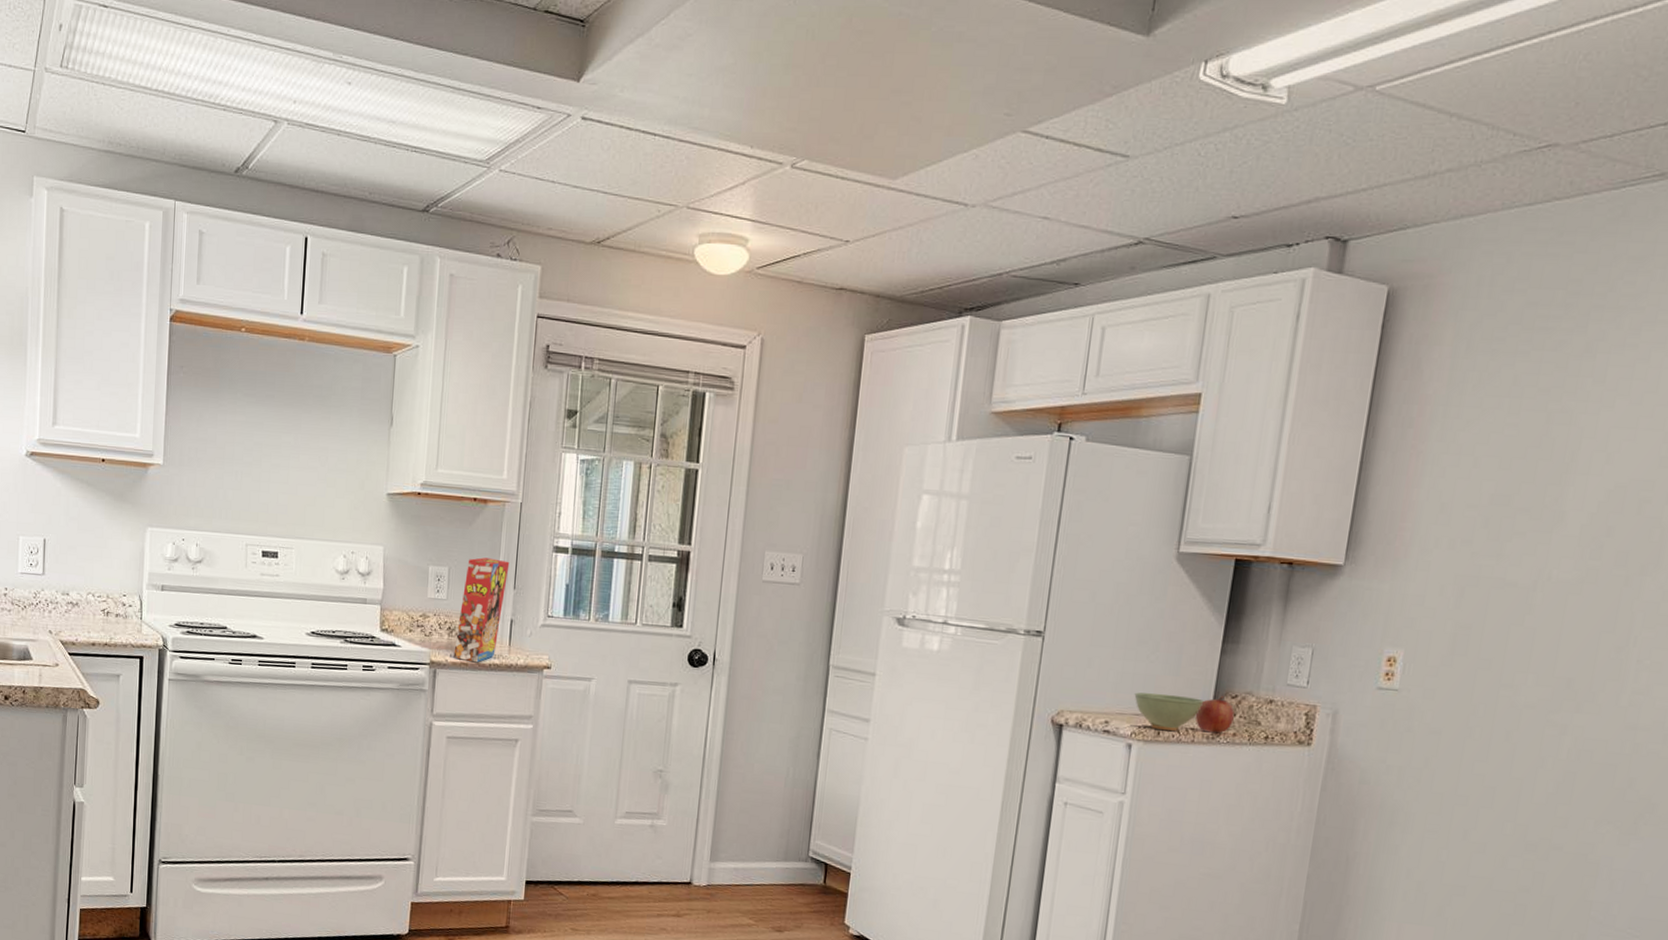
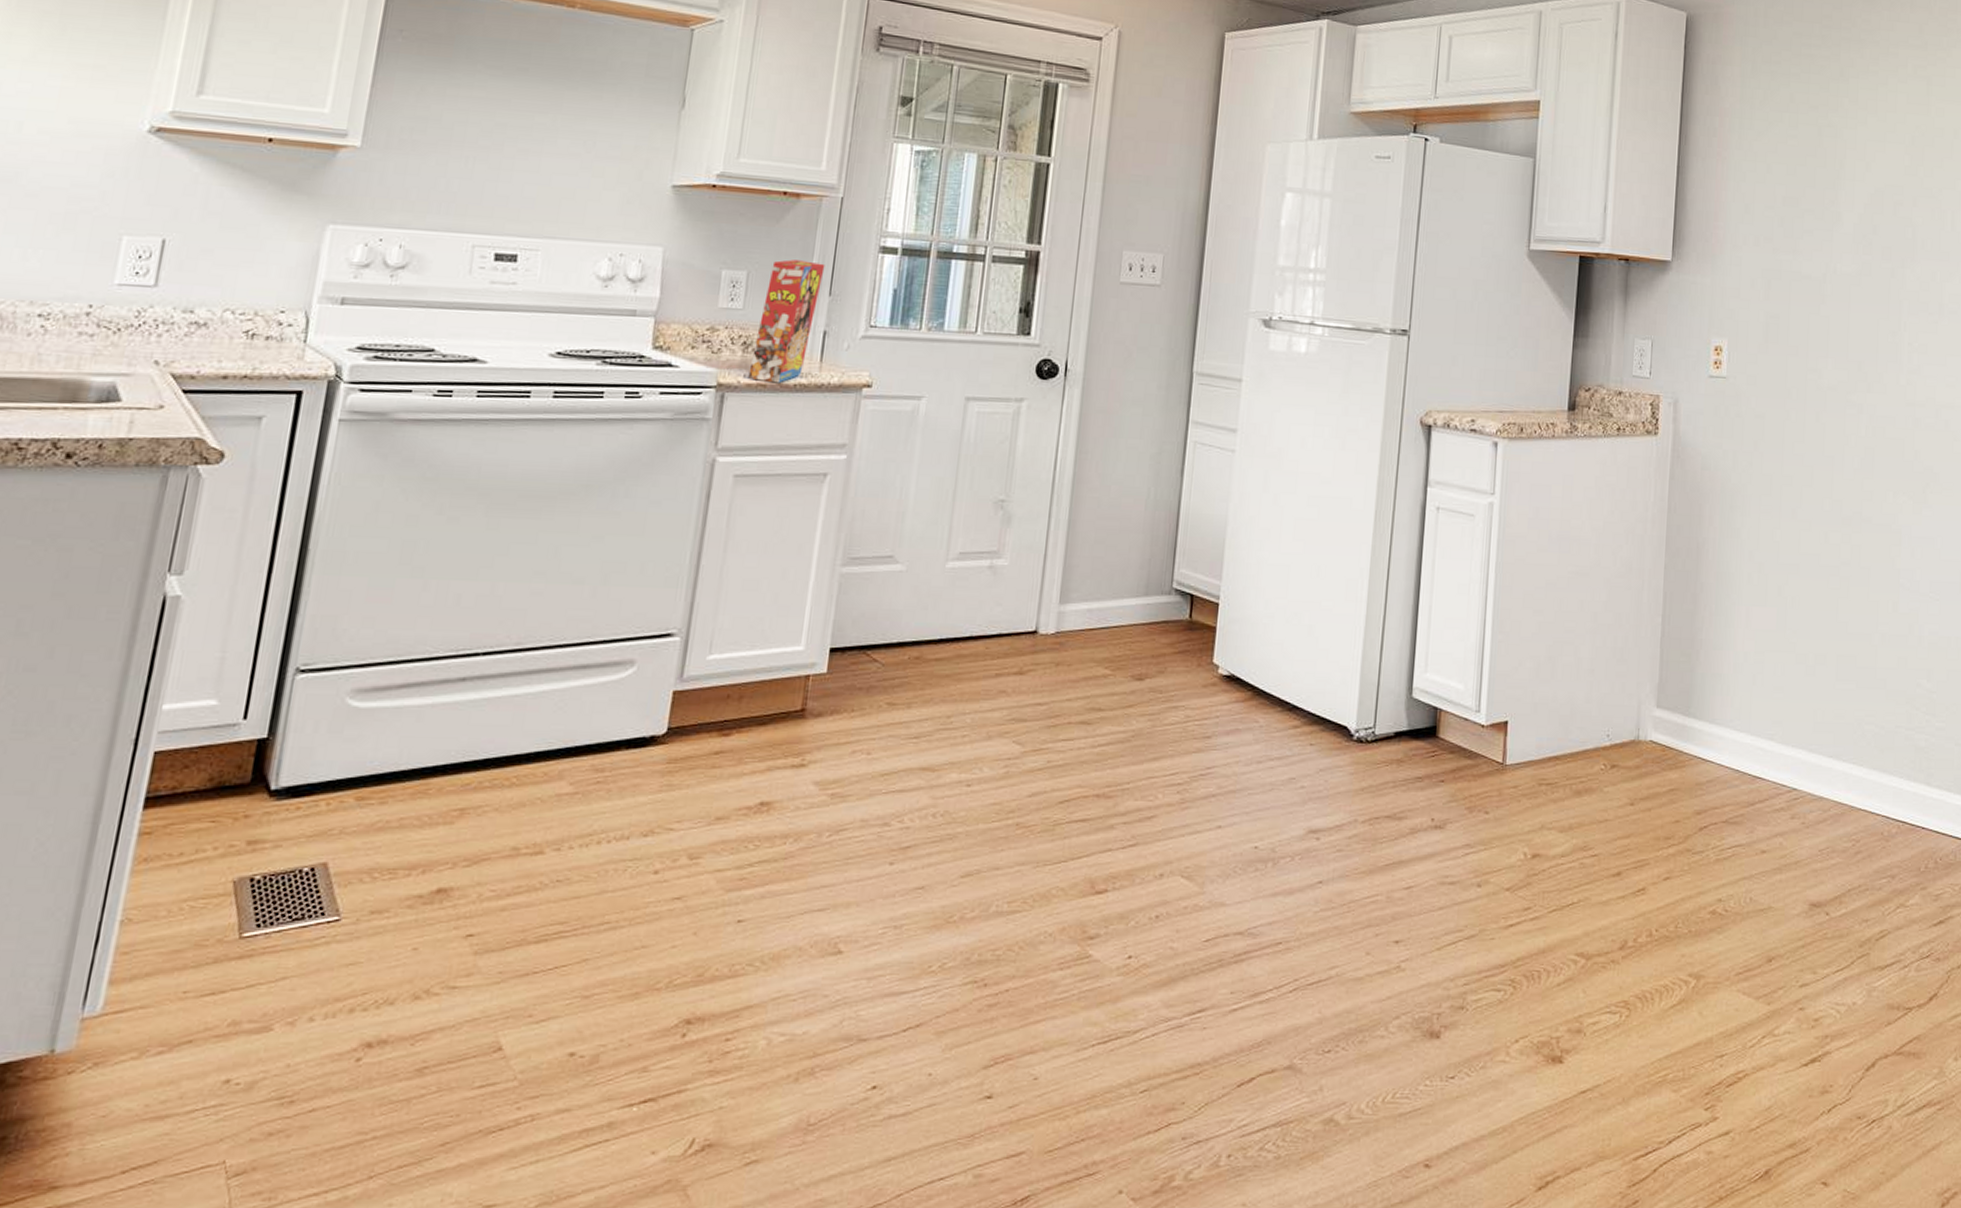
bowl: present [1134,692,1205,732] -> none [1497,388,1561,428]
fruit: present [1195,696,1235,734] -> none [1554,390,1589,427]

